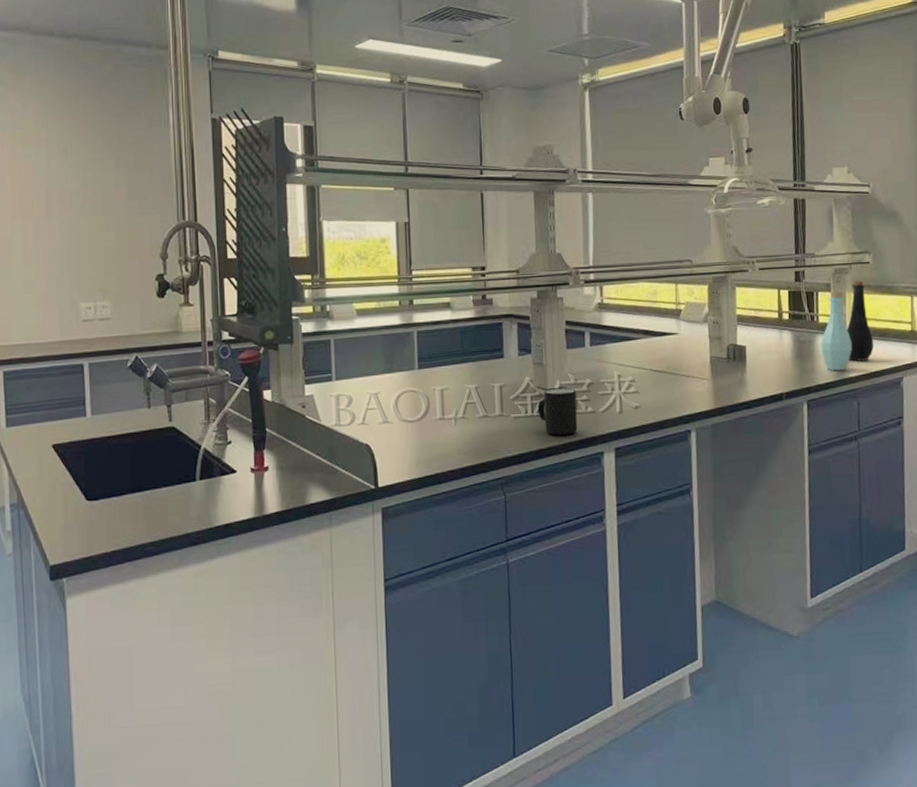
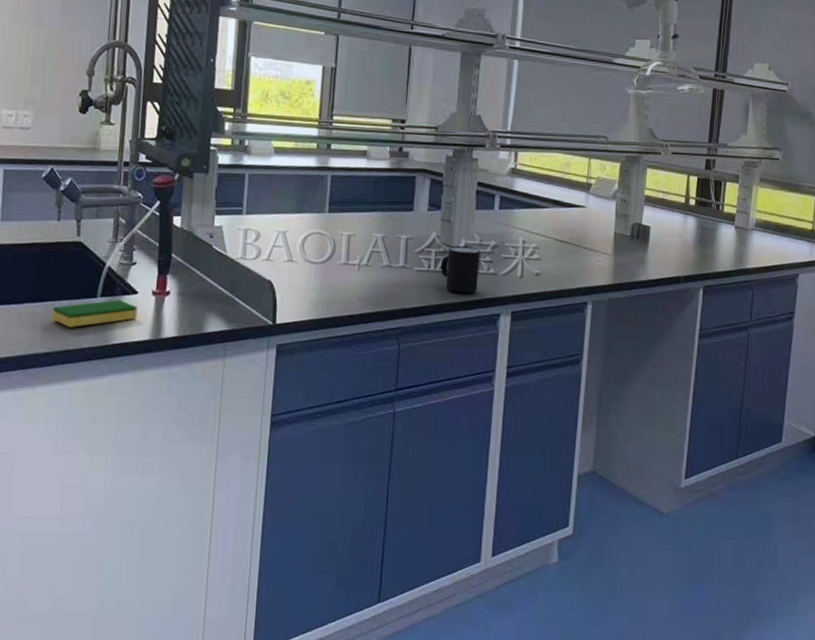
dish sponge: none [152,481,238,514] -> present [52,300,138,327]
bottle: present [820,290,852,371] -> none [722,182,753,261]
bottle: present [846,280,874,362] -> none [748,175,775,254]

